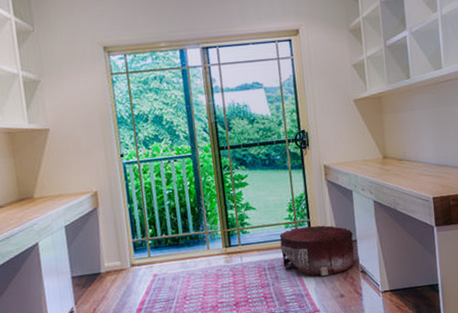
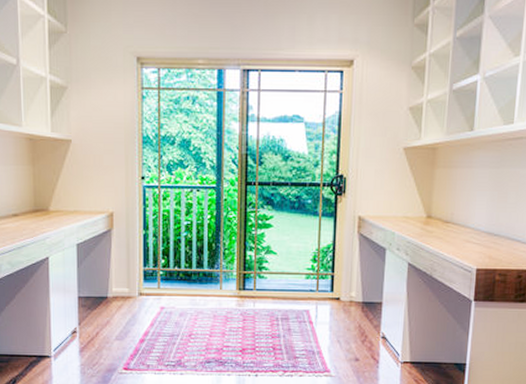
pouf: present [279,225,355,276] -> none [298,280,380,336]

